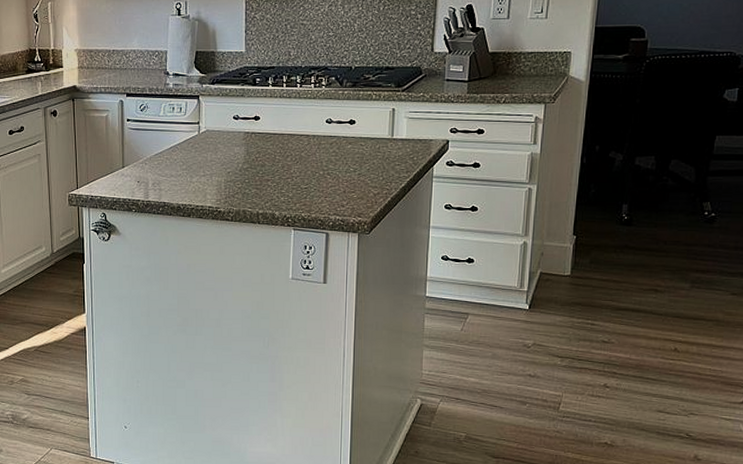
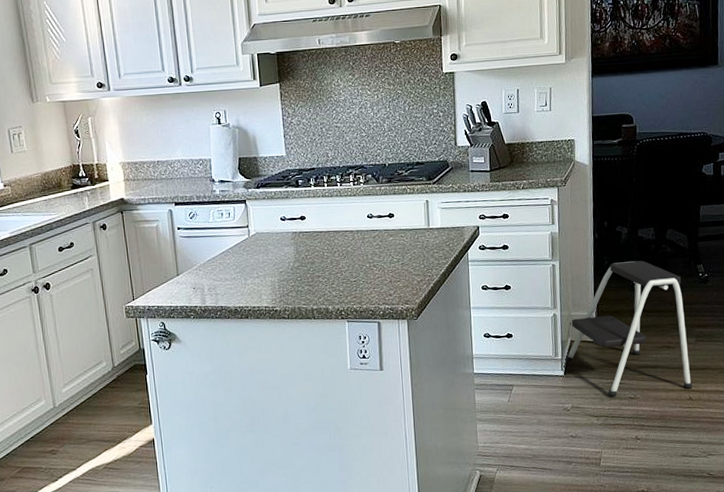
step stool: none [531,192,681,339] -> present [565,260,693,397]

